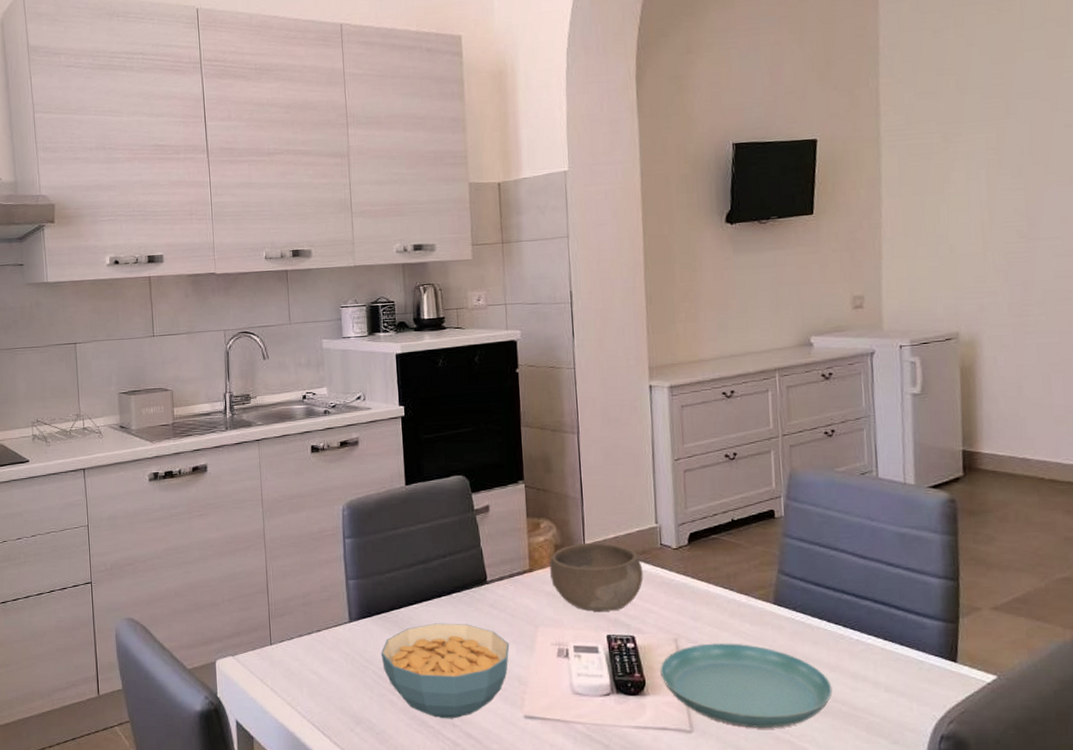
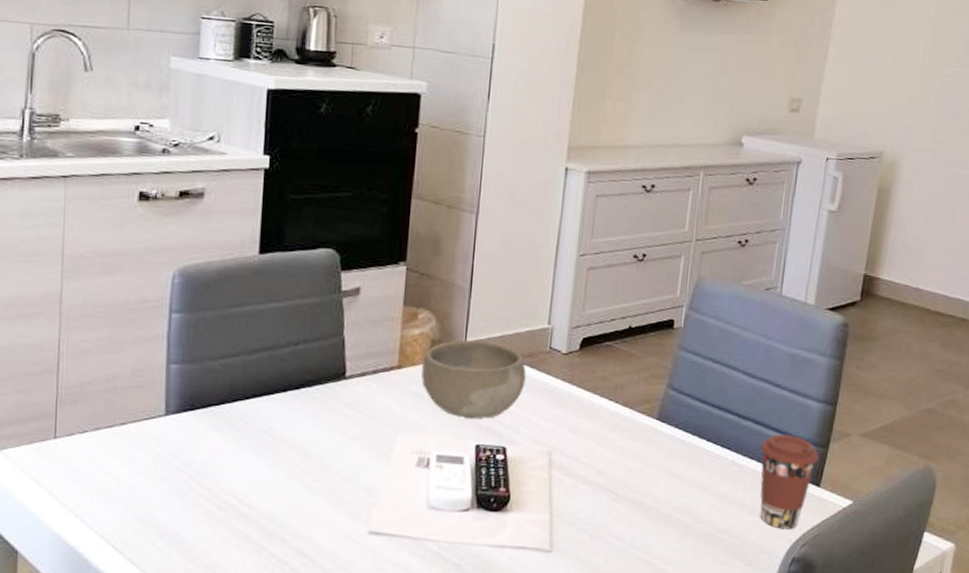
cereal bowl: present [381,623,510,719] -> none [201,422,363,534]
saucer: present [660,643,833,728] -> none [527,458,700,548]
coffee cup: none [885,611,951,706] -> present [760,434,820,529]

